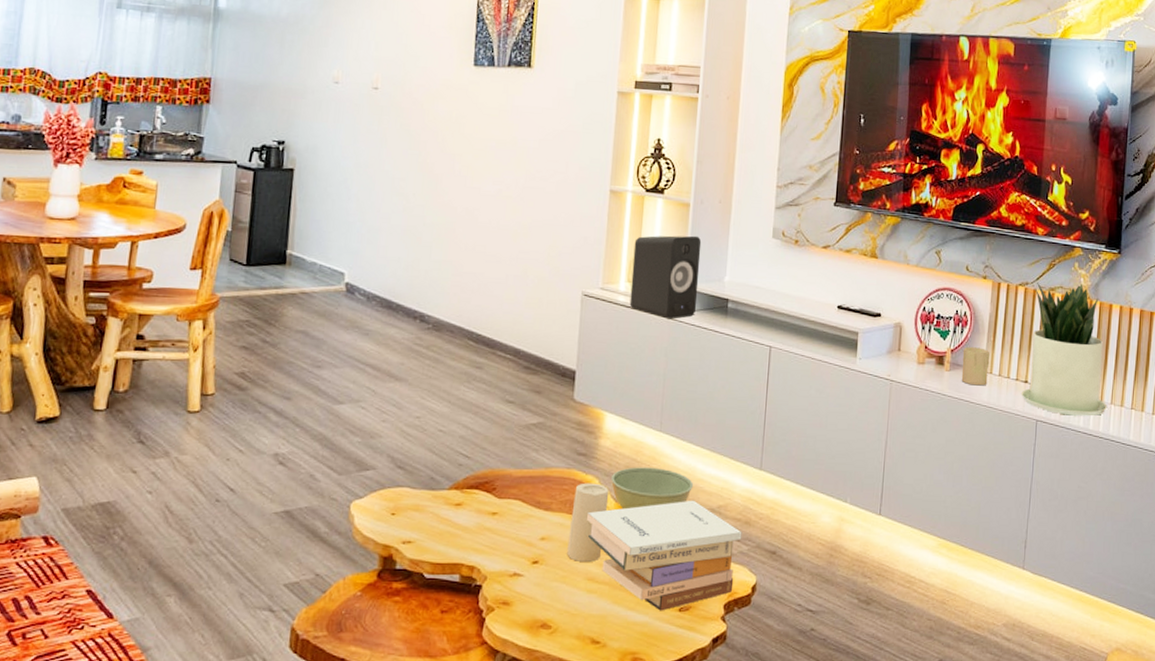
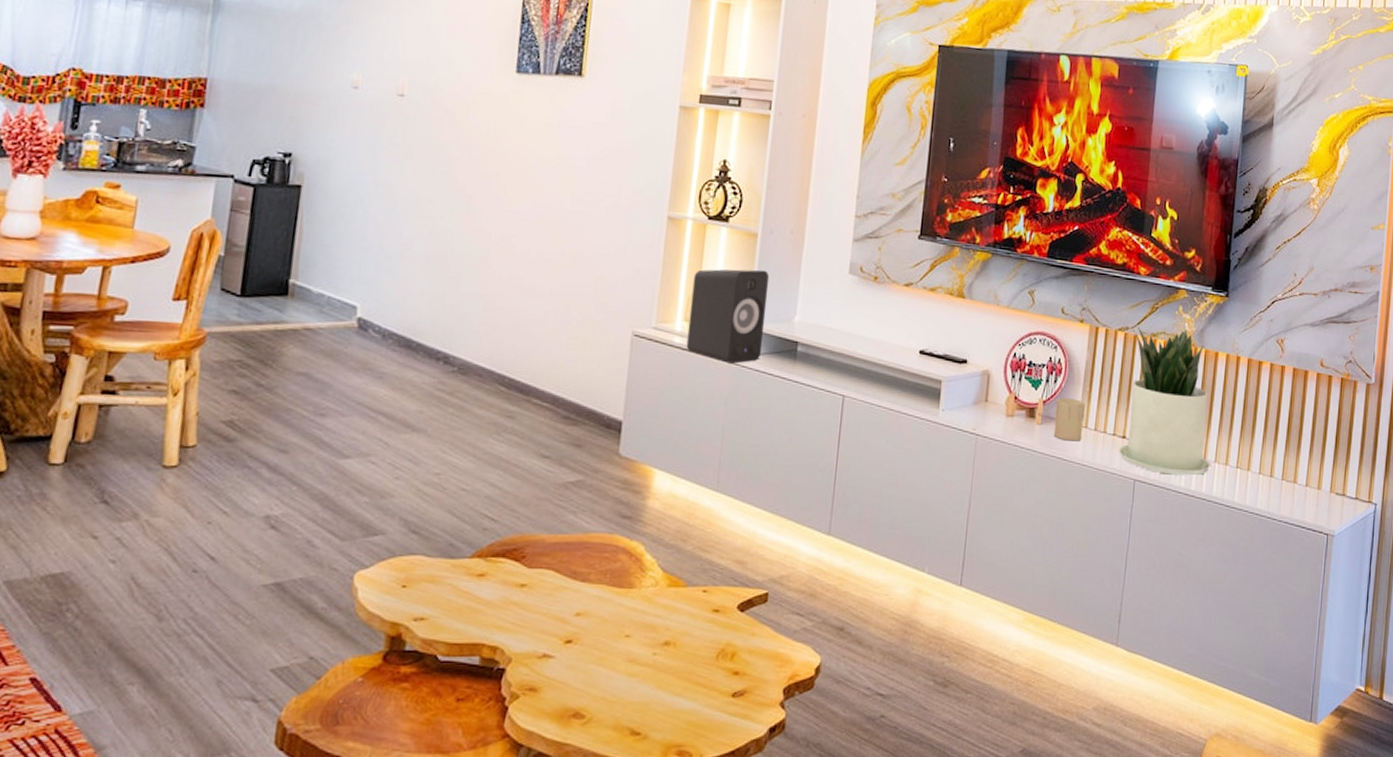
candle: present [567,483,609,562] -> none [605,550,657,641]
books: present [586,500,742,611] -> none [629,569,807,697]
bowl: present [610,467,694,510] -> none [658,531,753,581]

